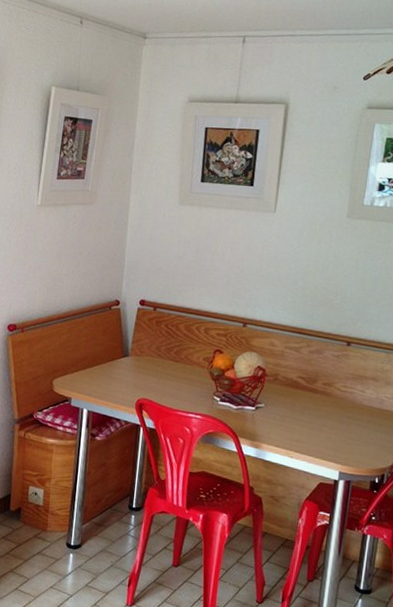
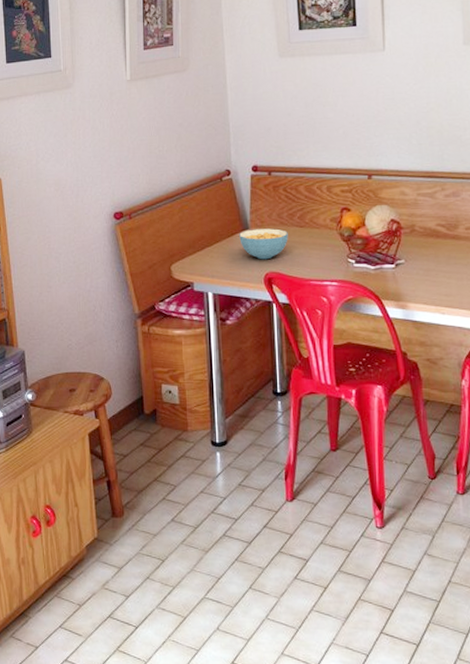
cereal bowl: none [119,357,164,387] -> present [239,228,288,260]

